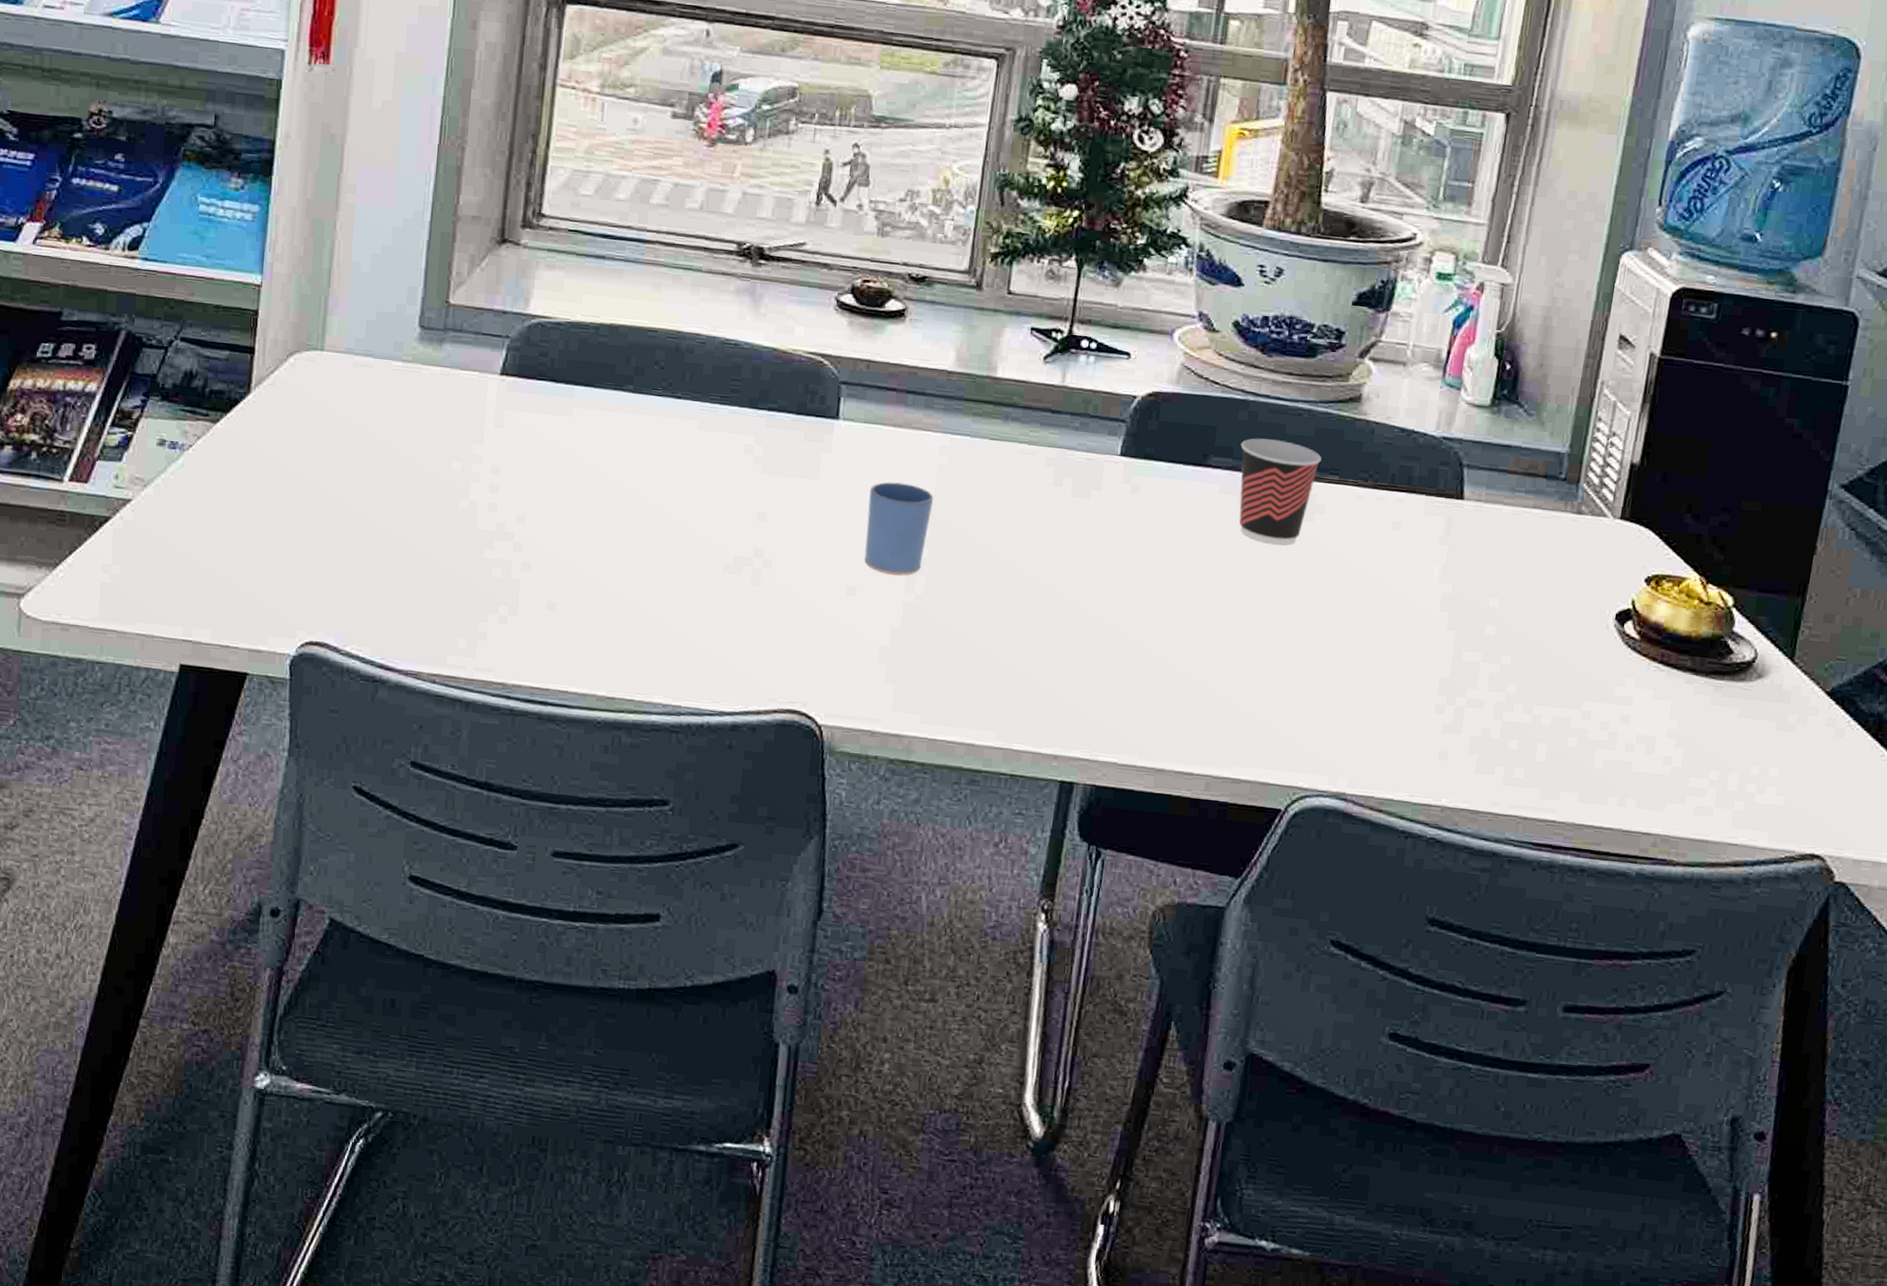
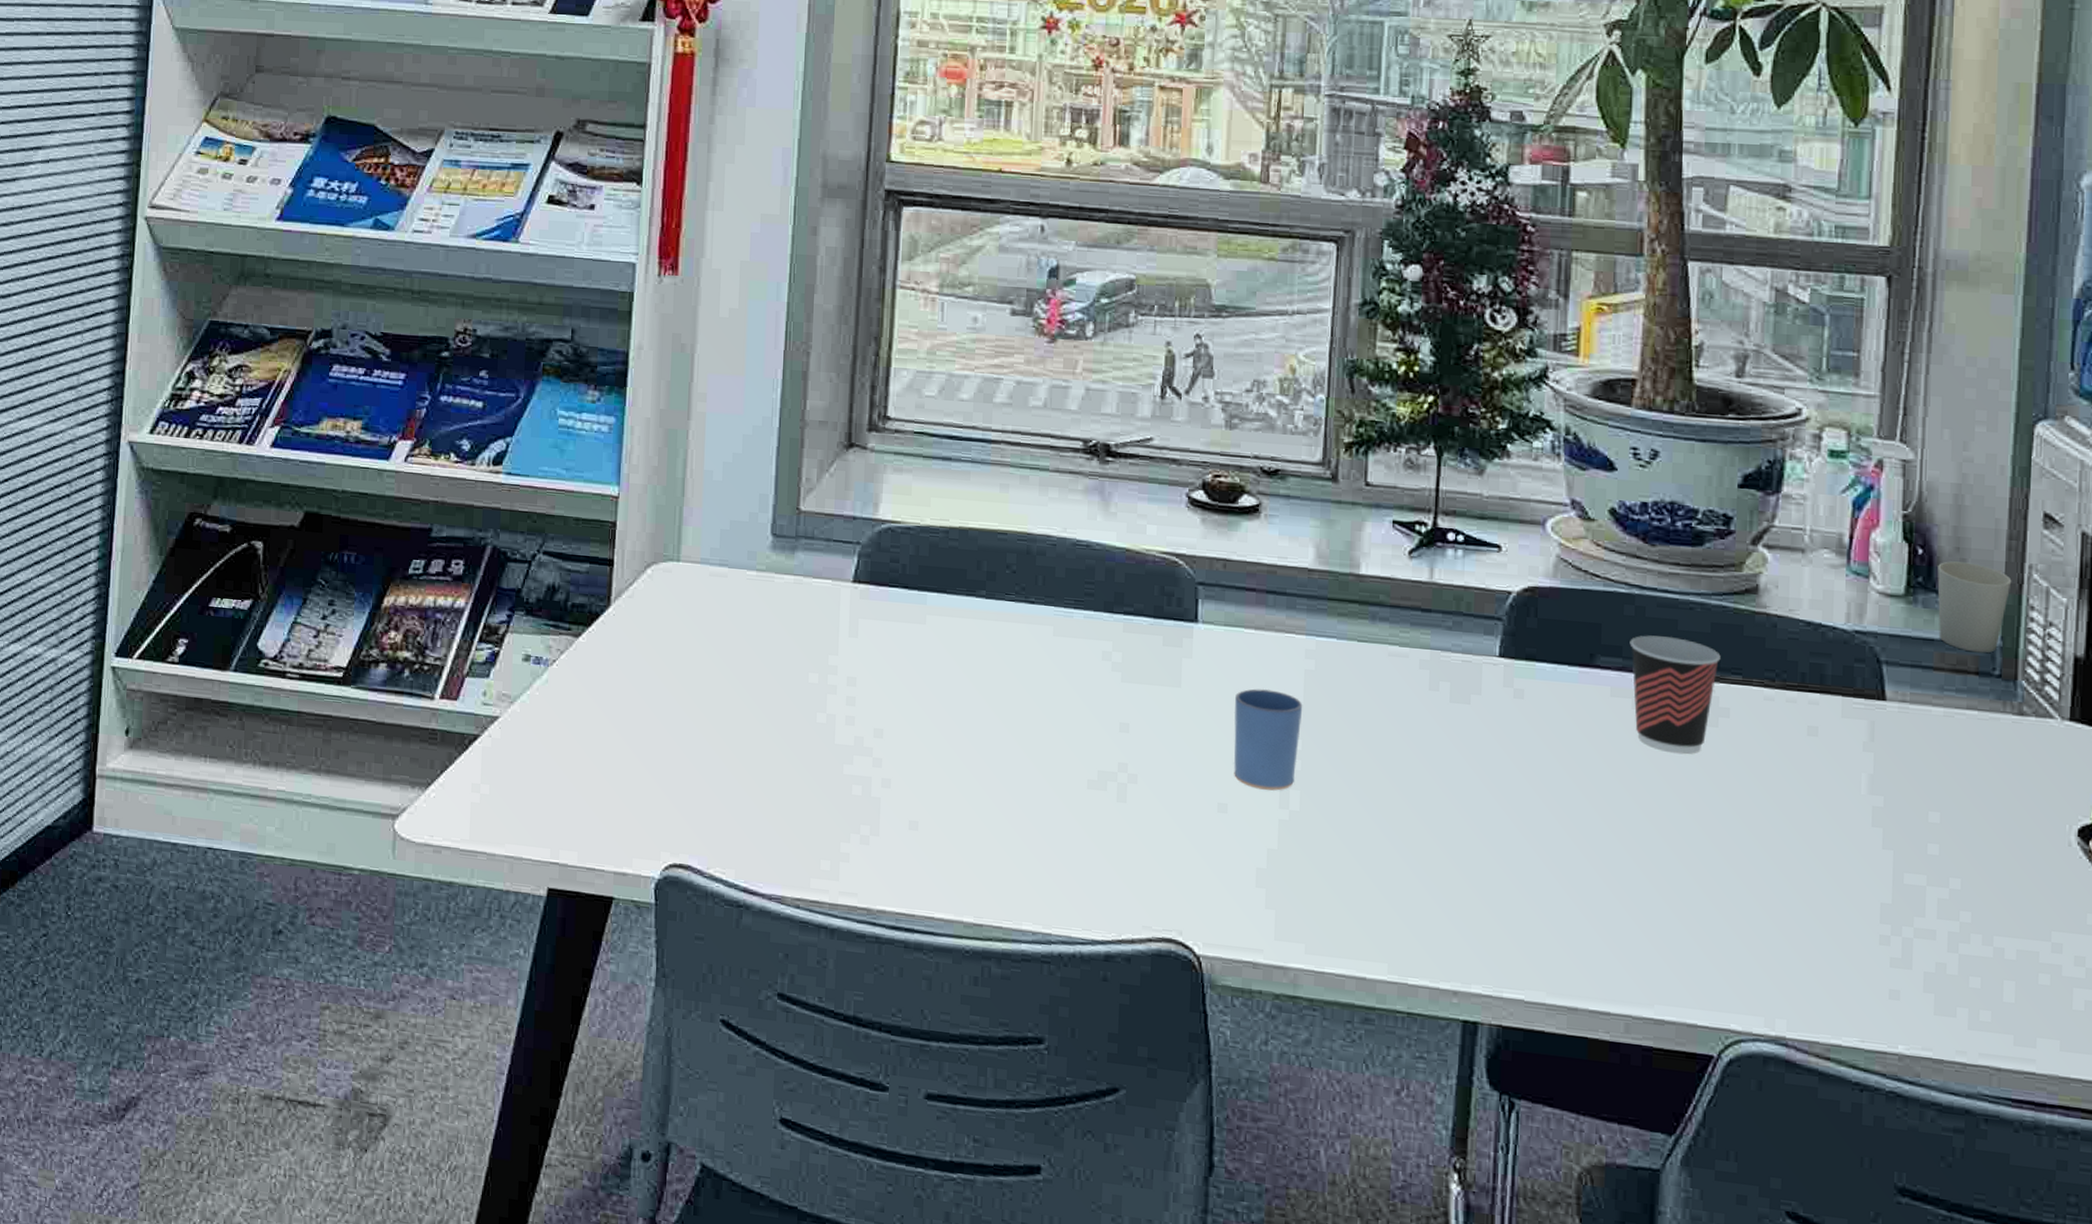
dixie cup: none [1516,376,1585,459] -> present [1937,561,2012,653]

